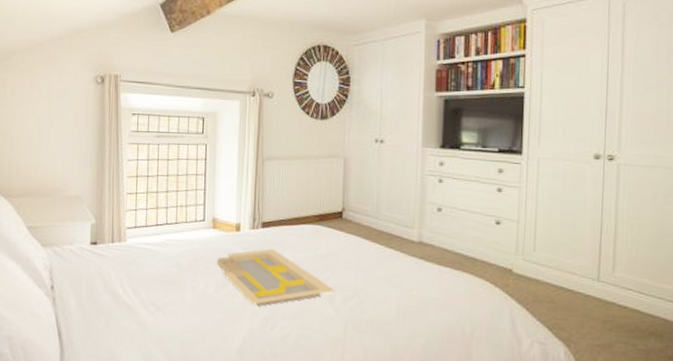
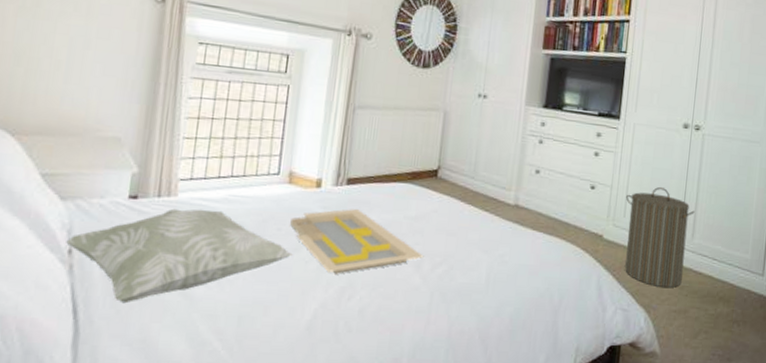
decorative pillow: none [49,252,221,329] -> present [66,208,293,304]
laundry hamper: none [534,220,614,322] -> present [625,187,695,288]

